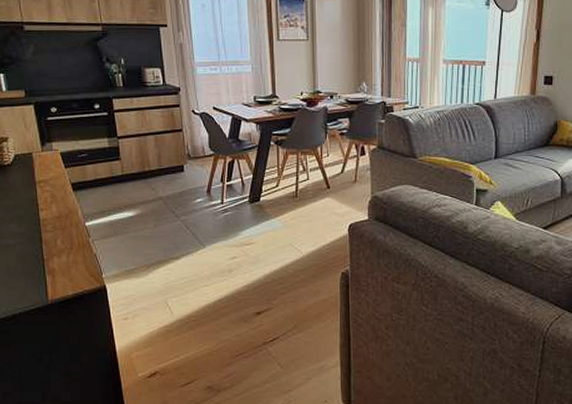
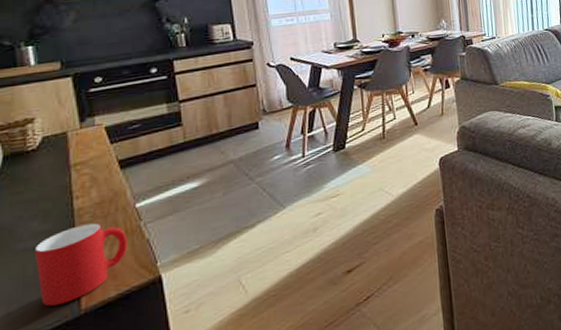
cup: none [14,233,80,293] -> present [35,223,128,307]

